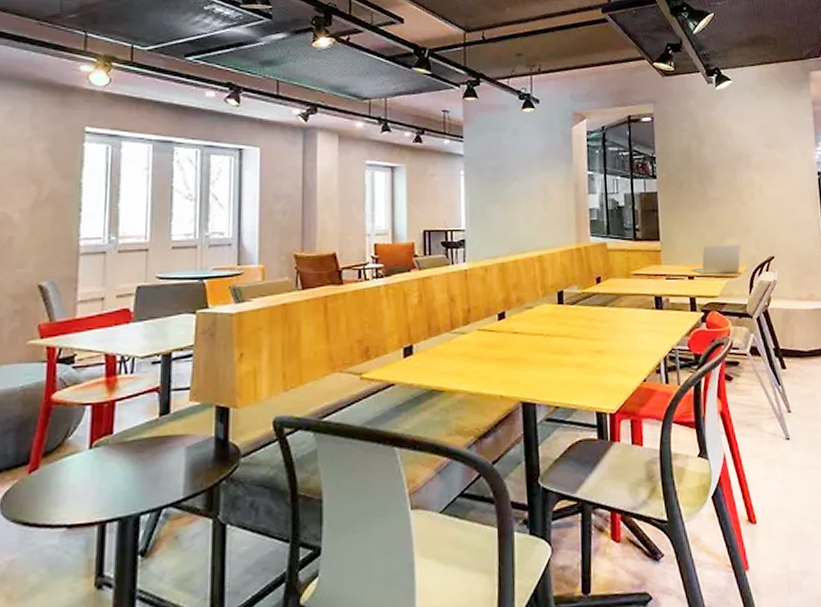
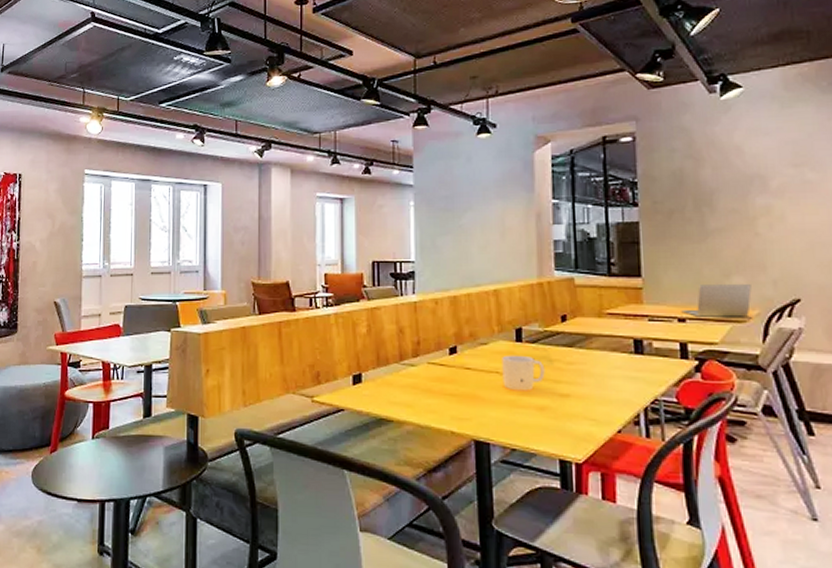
mug: none [546,316,583,351] -> present [502,355,545,391]

